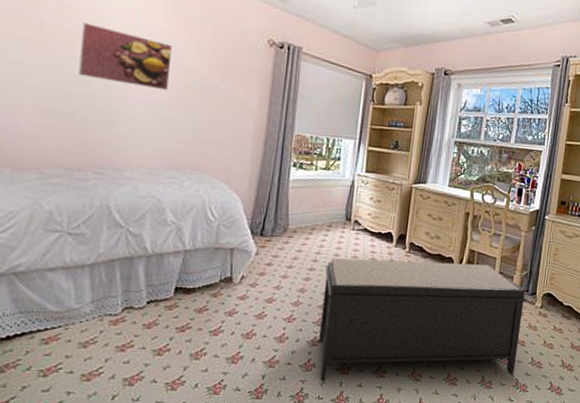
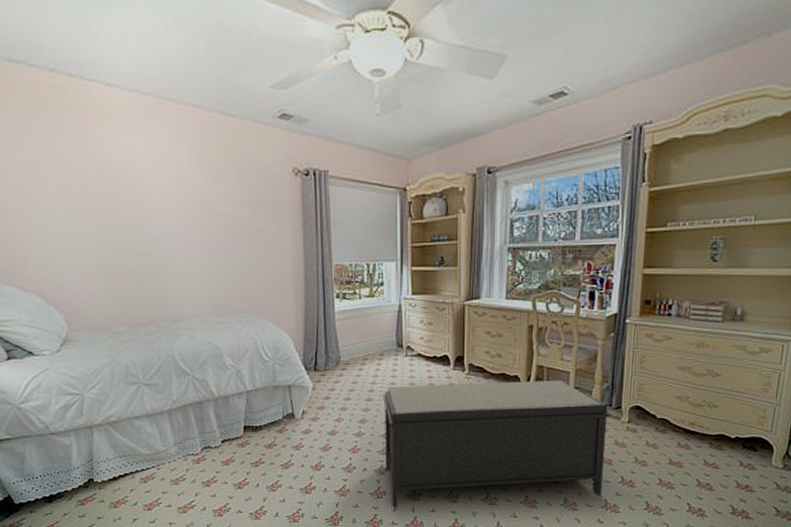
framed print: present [77,23,173,91] -> none [120,183,206,239]

